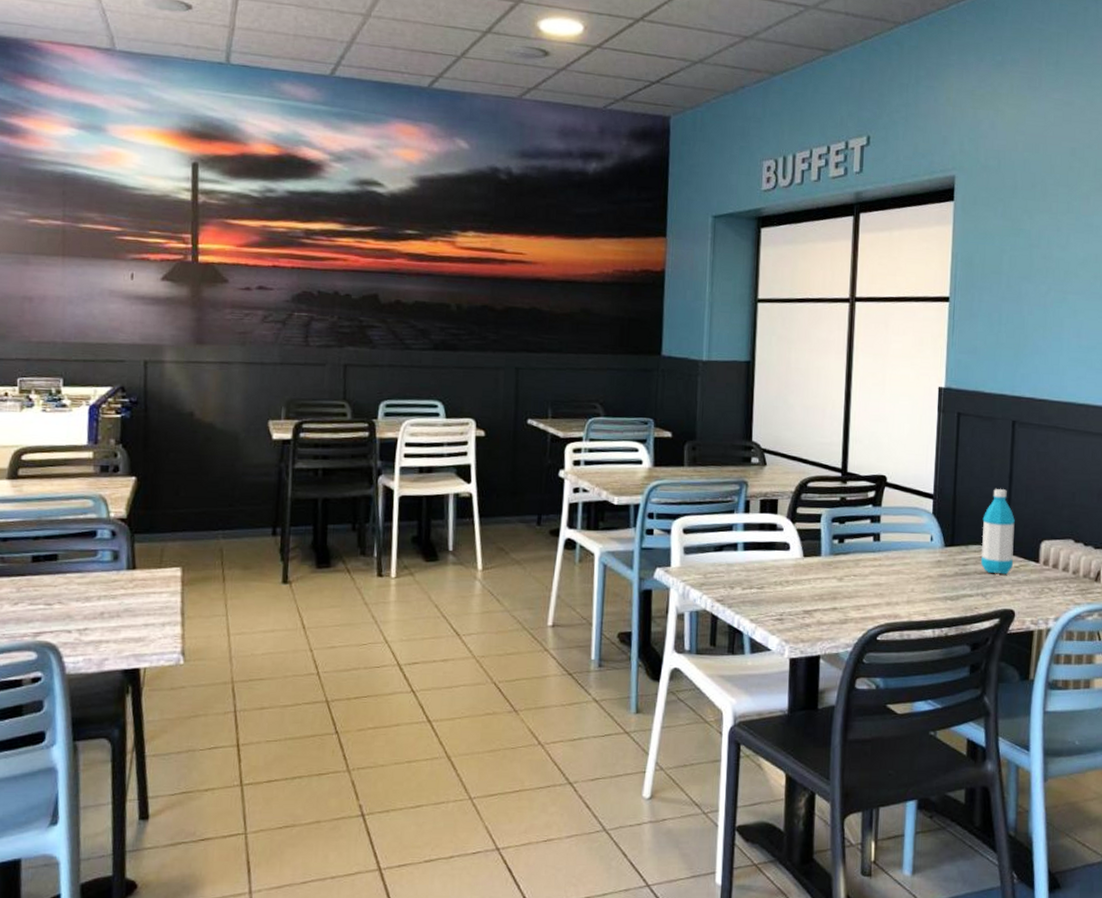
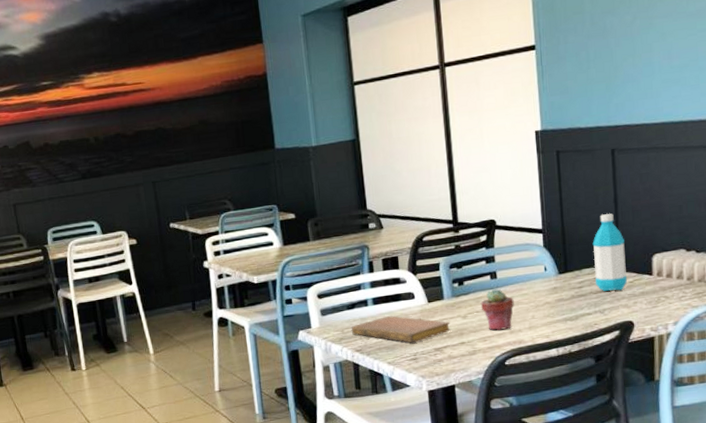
notebook: none [714,566,824,601] -> present [351,316,451,343]
potted succulent: none [859,553,895,600] -> present [480,289,514,331]

